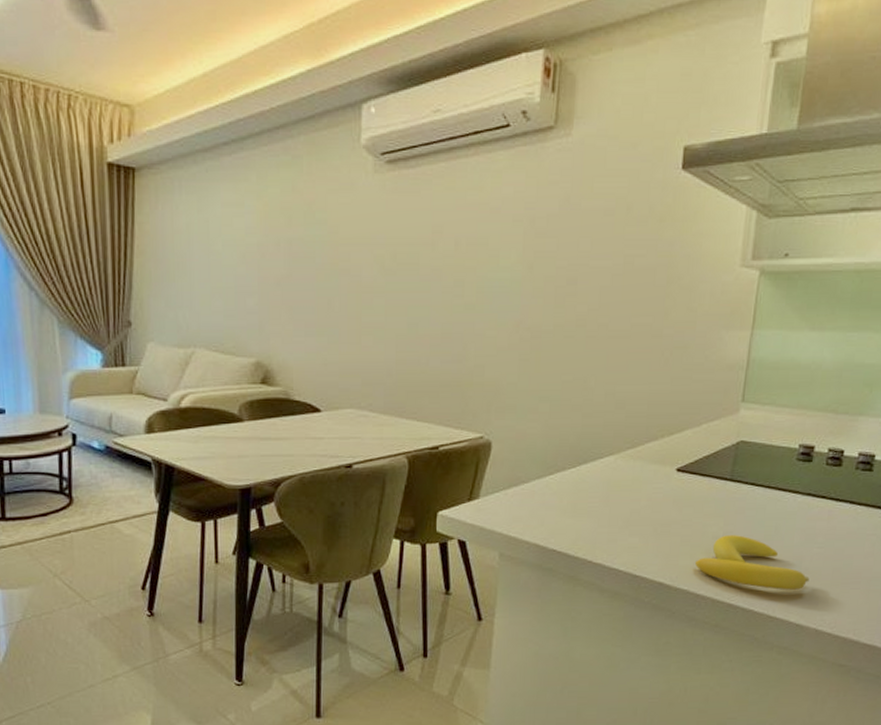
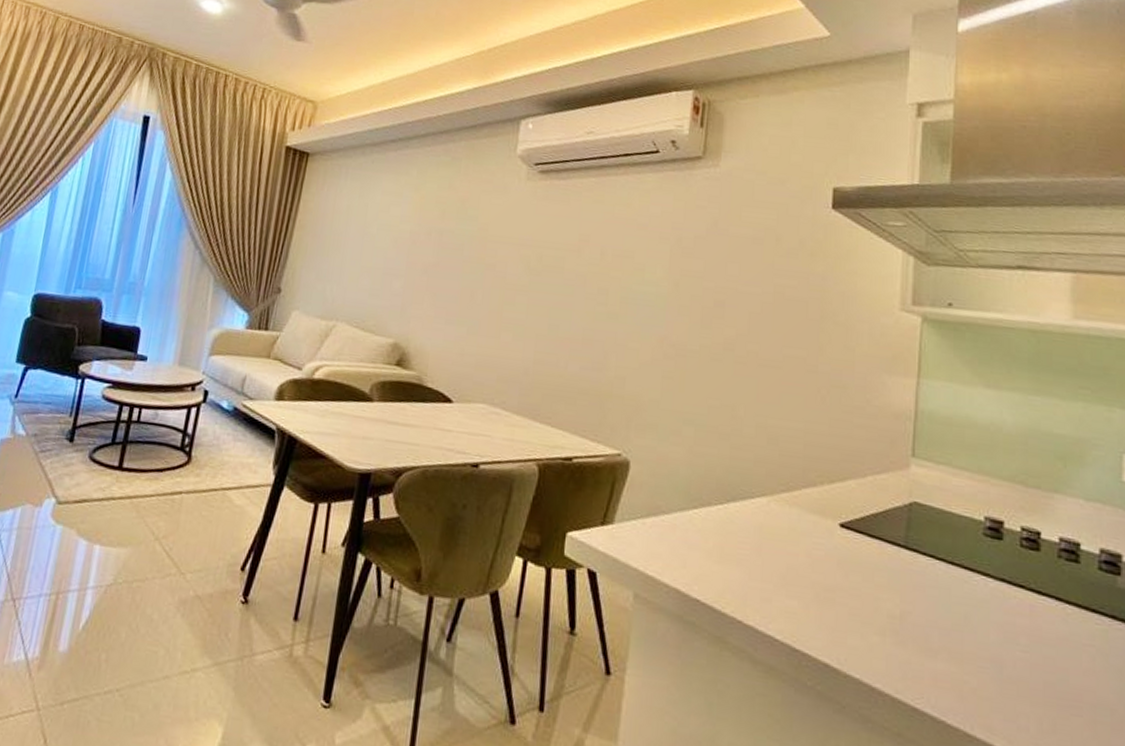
banana: present [694,535,810,590] -> none [867,615,1015,704]

